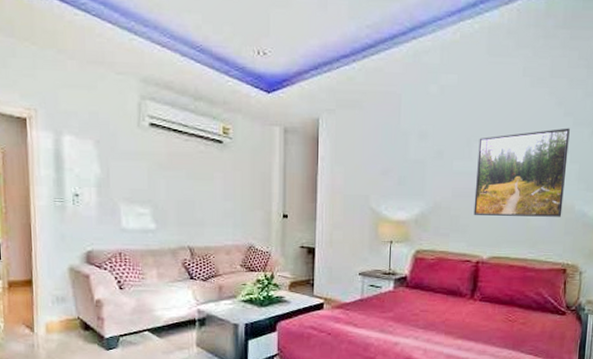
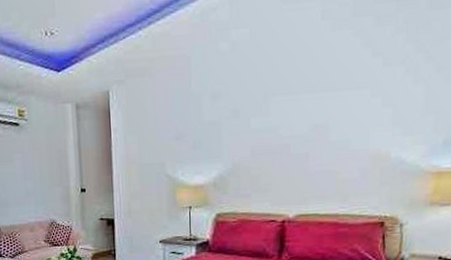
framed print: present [473,128,570,217] -> none [276,69,380,173]

